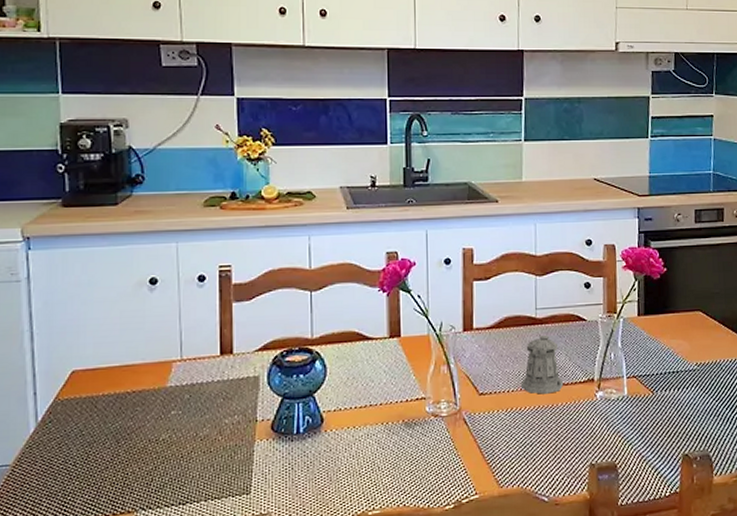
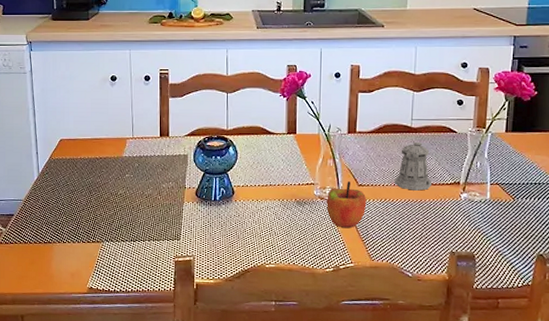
apple: none [442,390,490,451] -> present [326,181,367,229]

